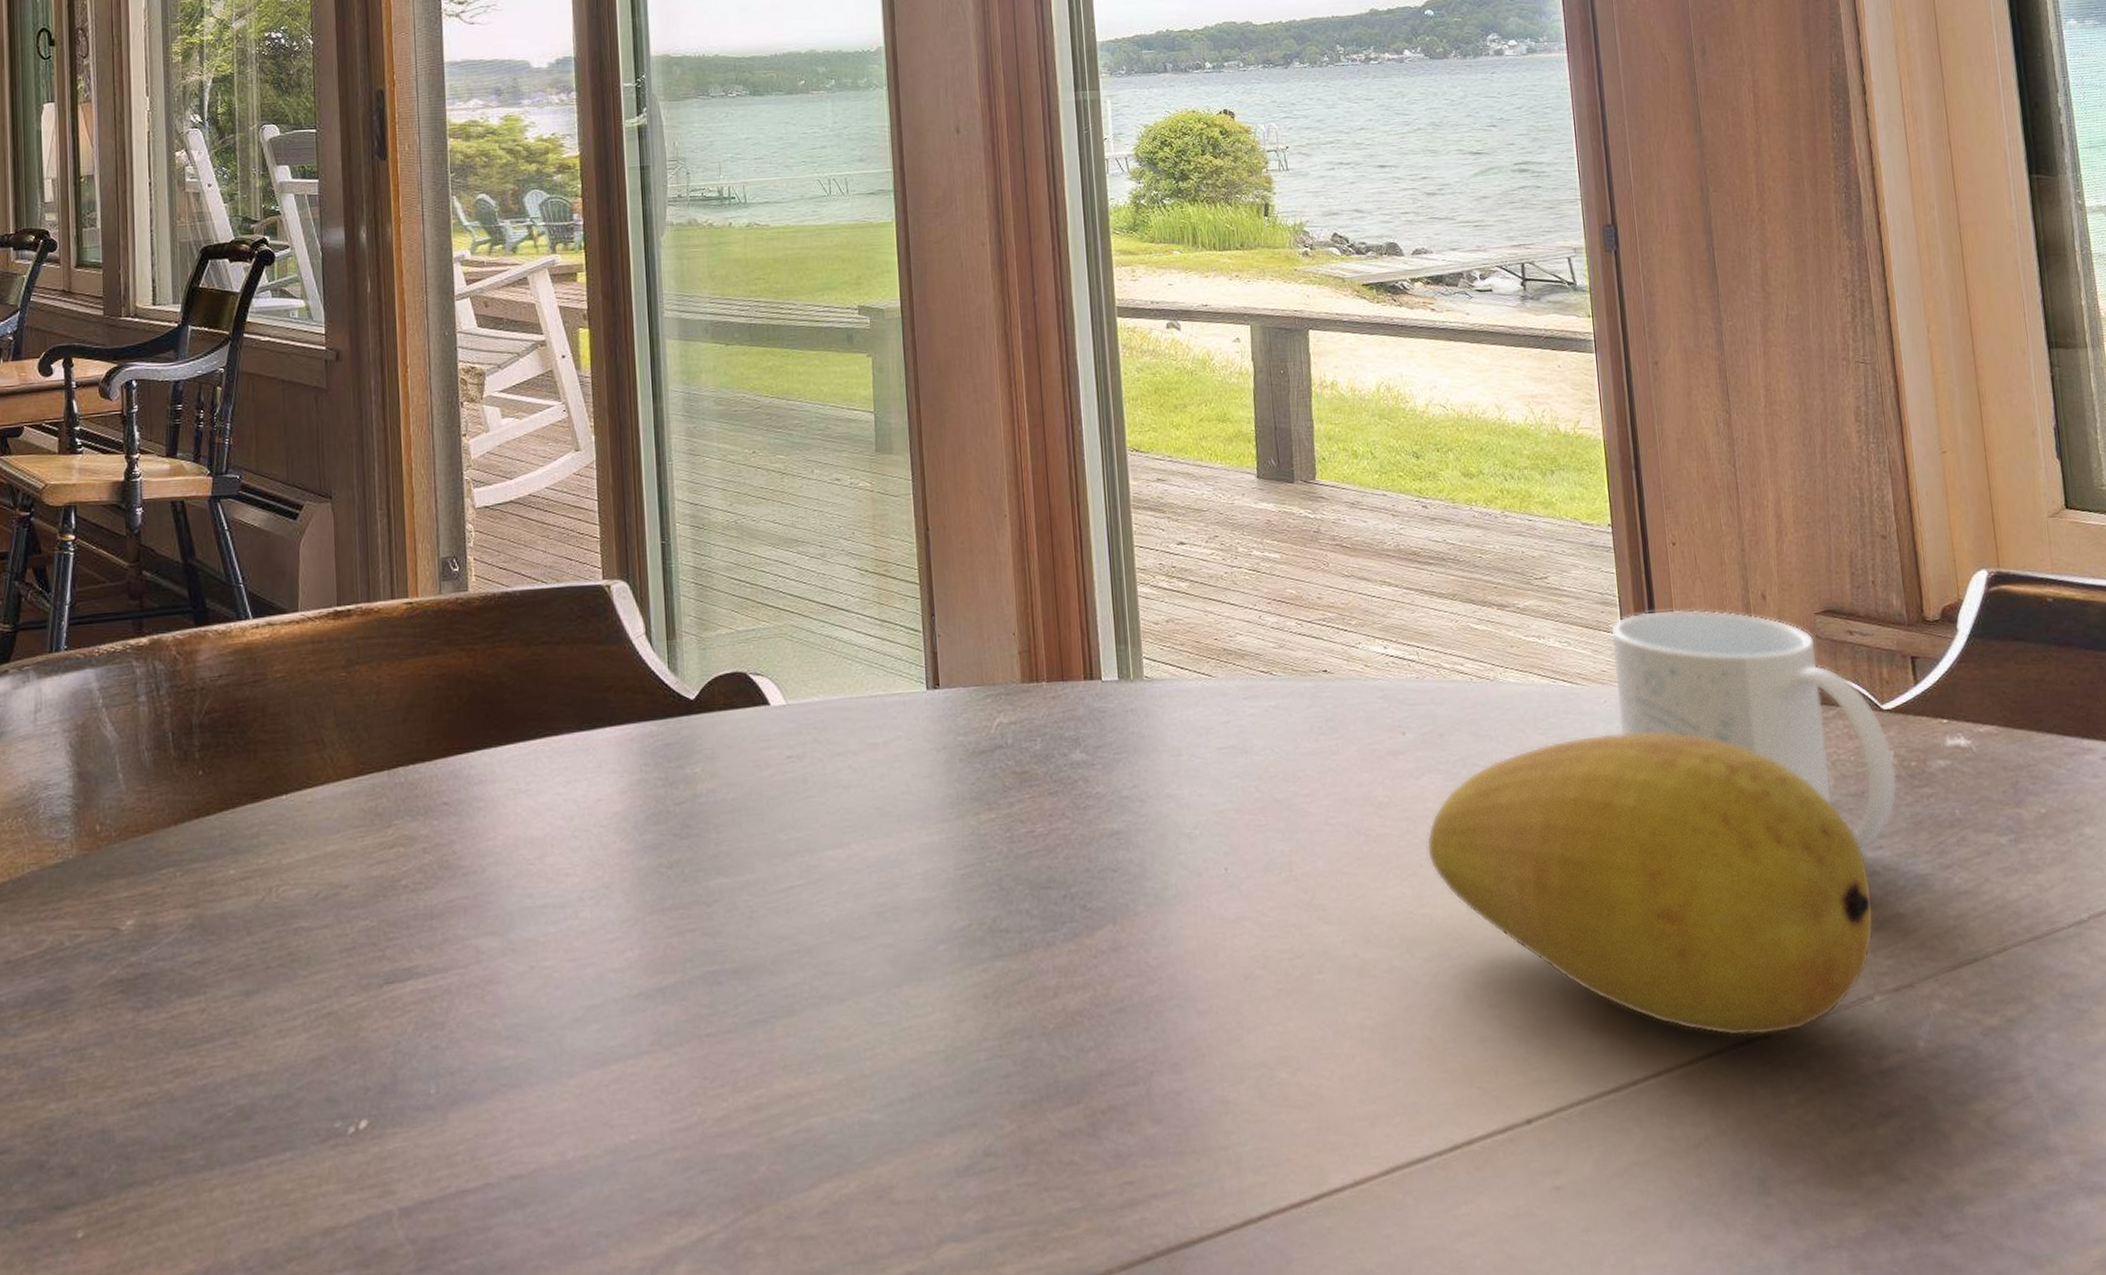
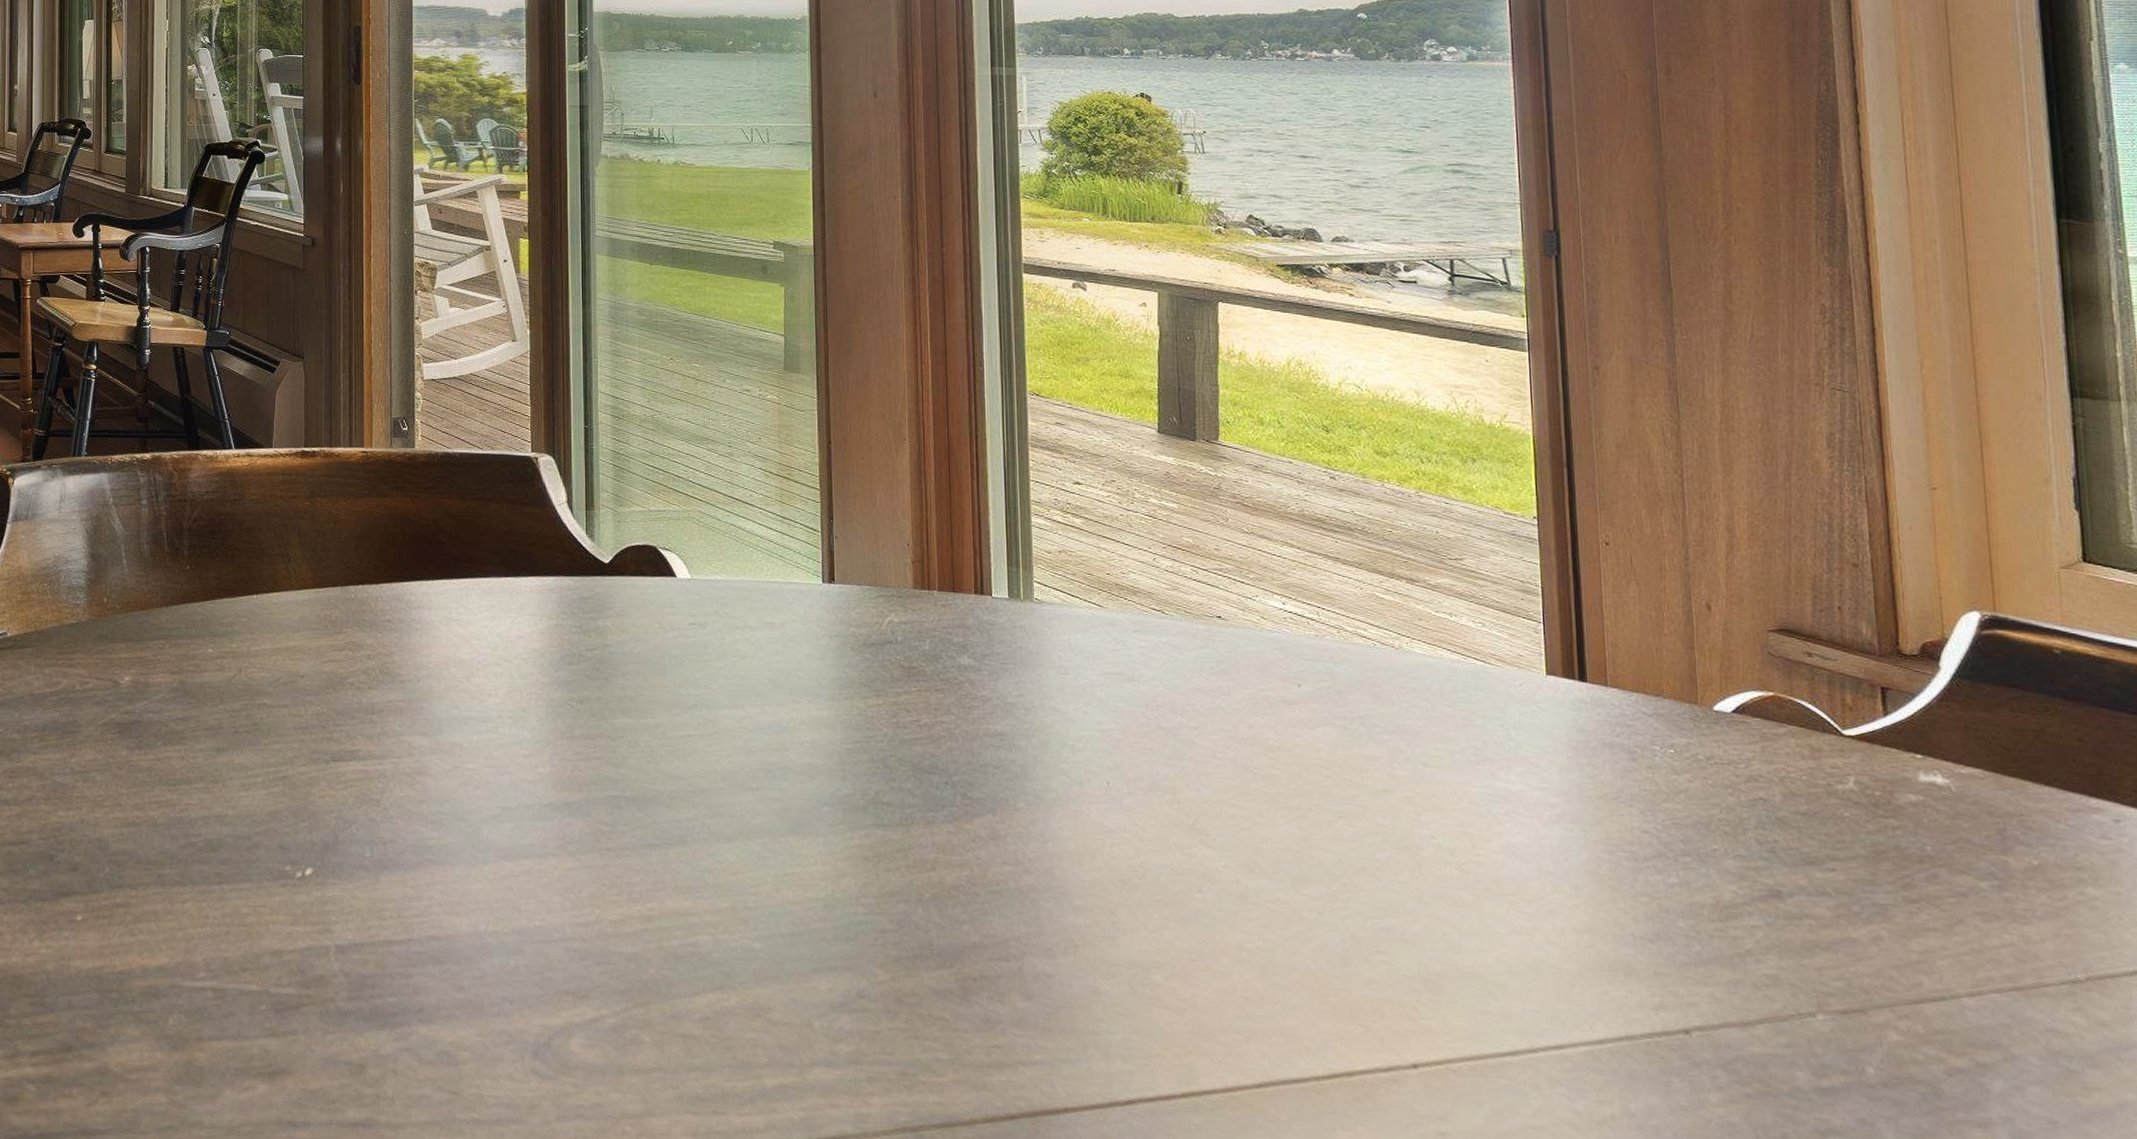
fruit: present [1426,733,1874,1037] -> none [1318,714,1821,1032]
mug: present [1610,609,1898,851] -> none [1530,605,1857,870]

